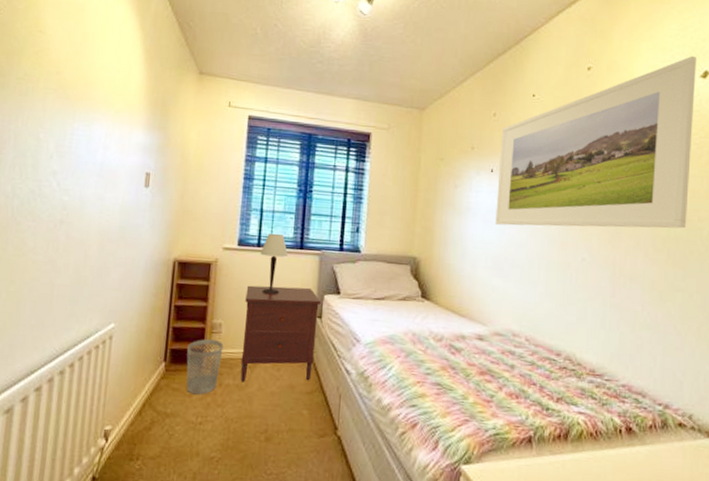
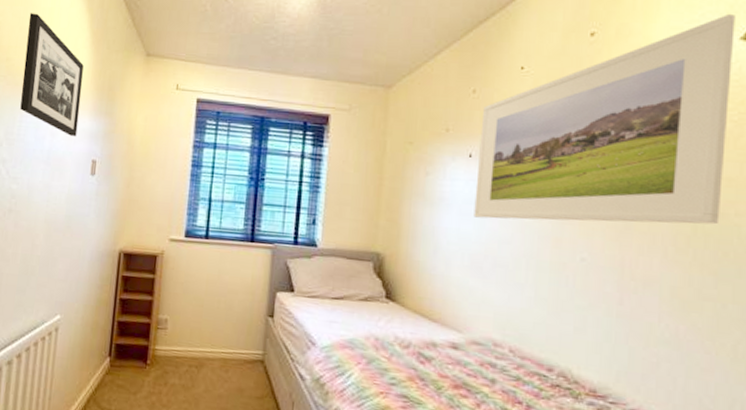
picture frame: none [71,28,137,151] -> present [20,13,84,137]
wastebasket: present [186,339,224,395] -> none [131,335,170,394]
dresser: present [240,285,321,382] -> none [186,279,272,385]
table lamp: present [260,233,288,295] -> none [208,224,237,291]

